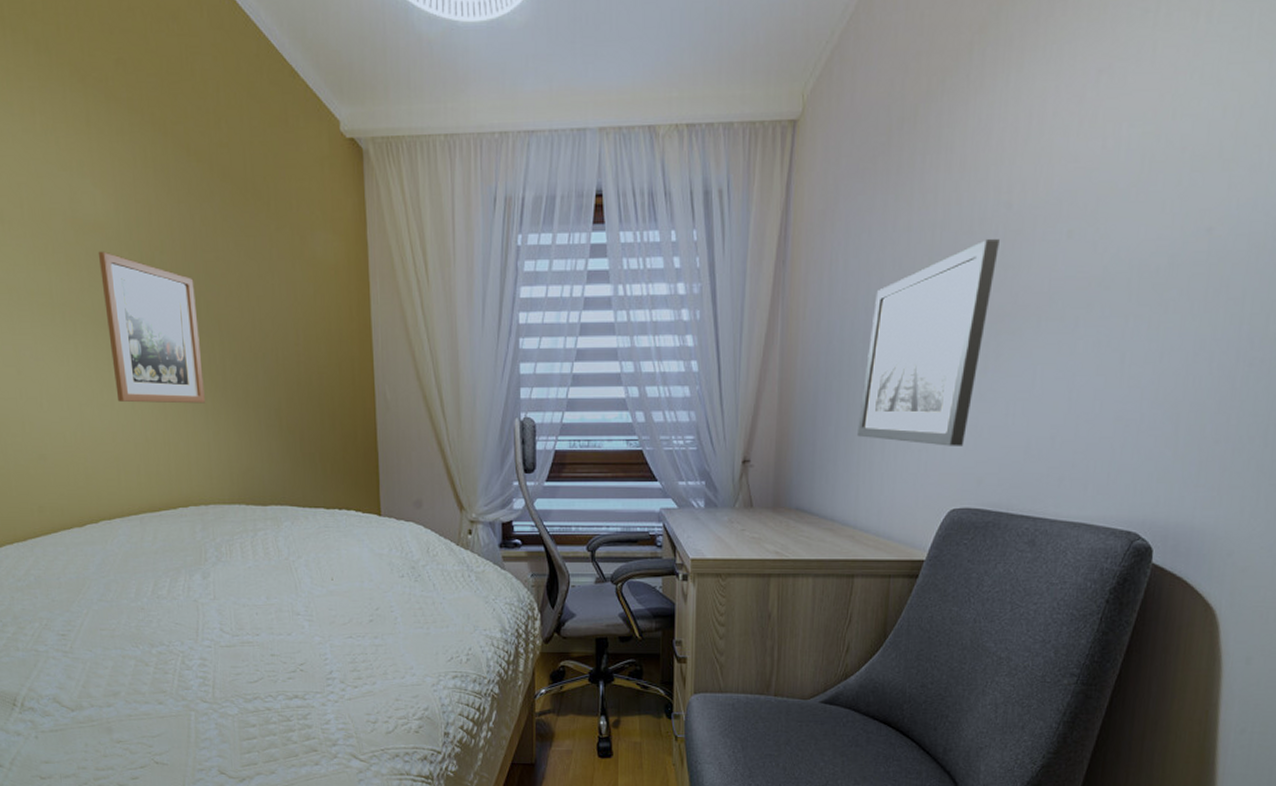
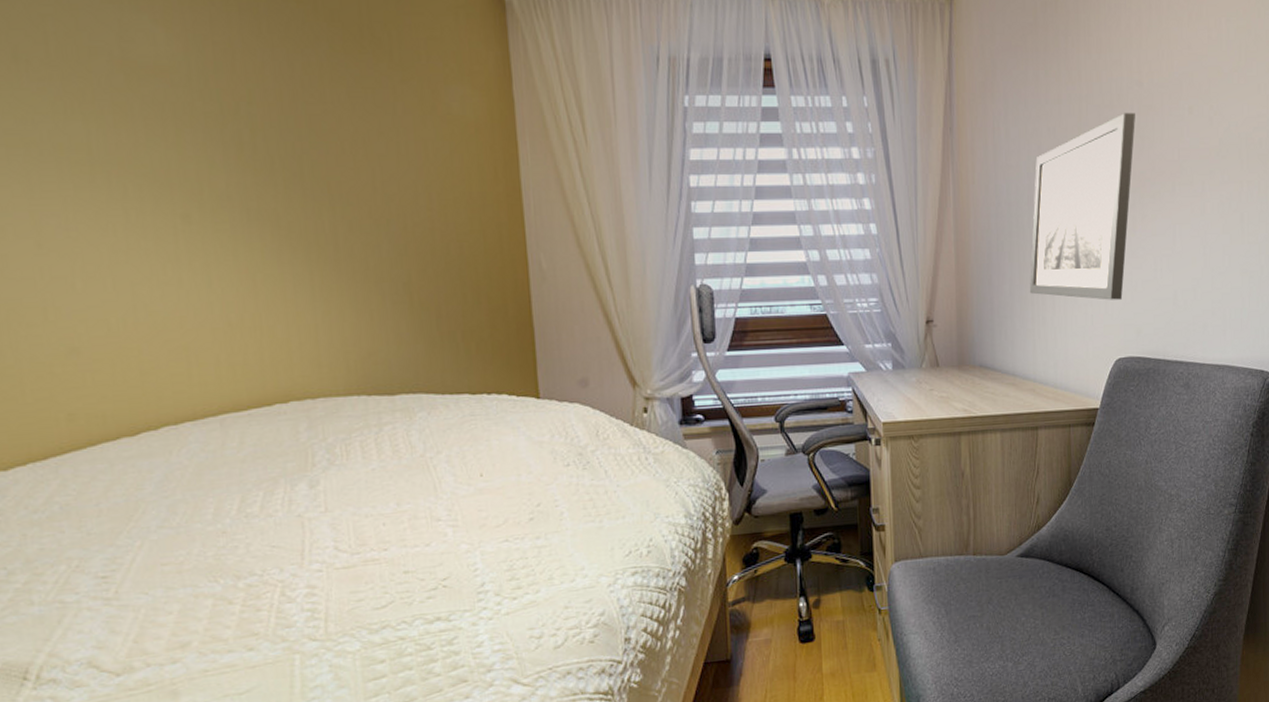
picture frame: present [98,251,205,404] -> none [159,100,311,280]

